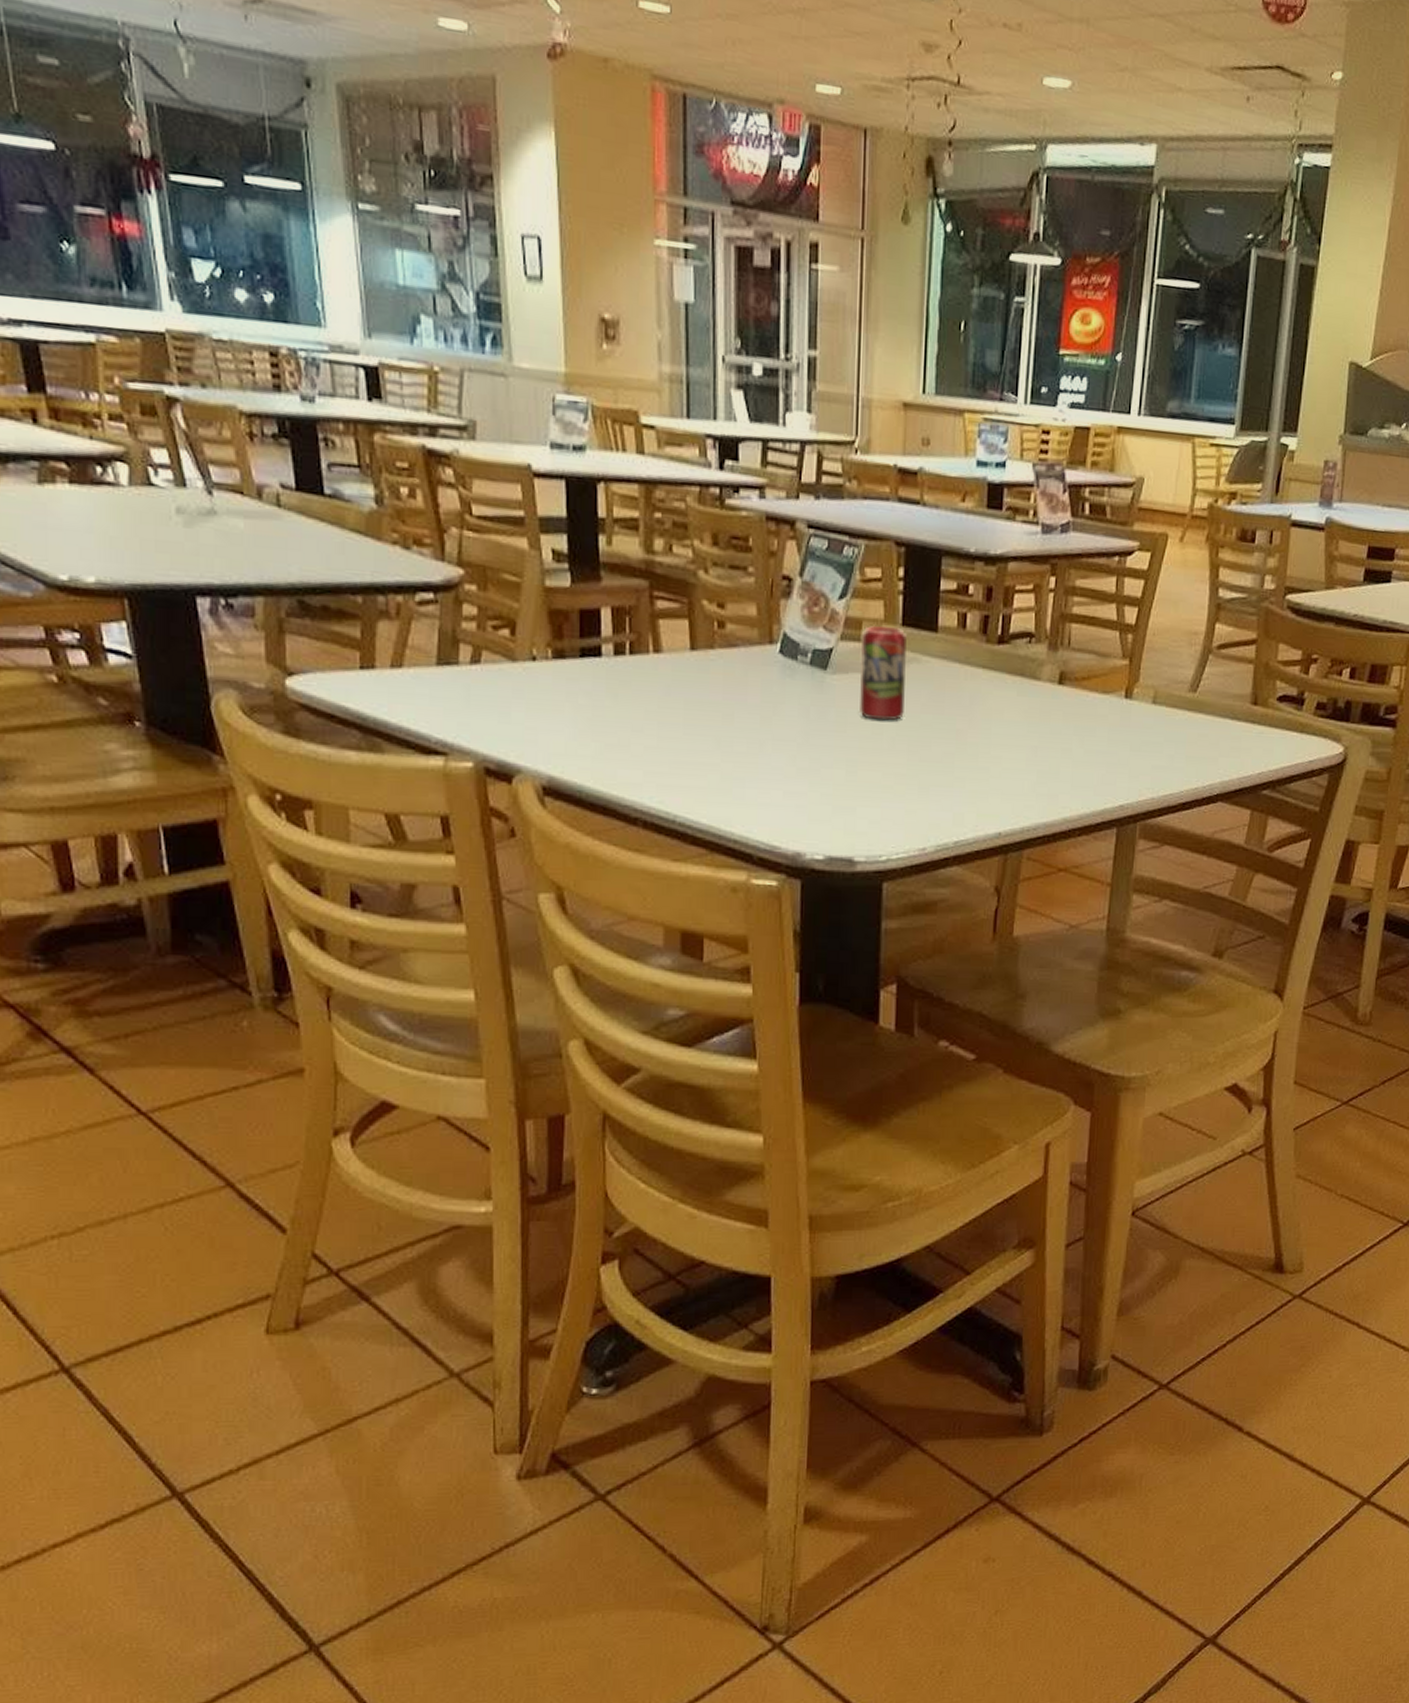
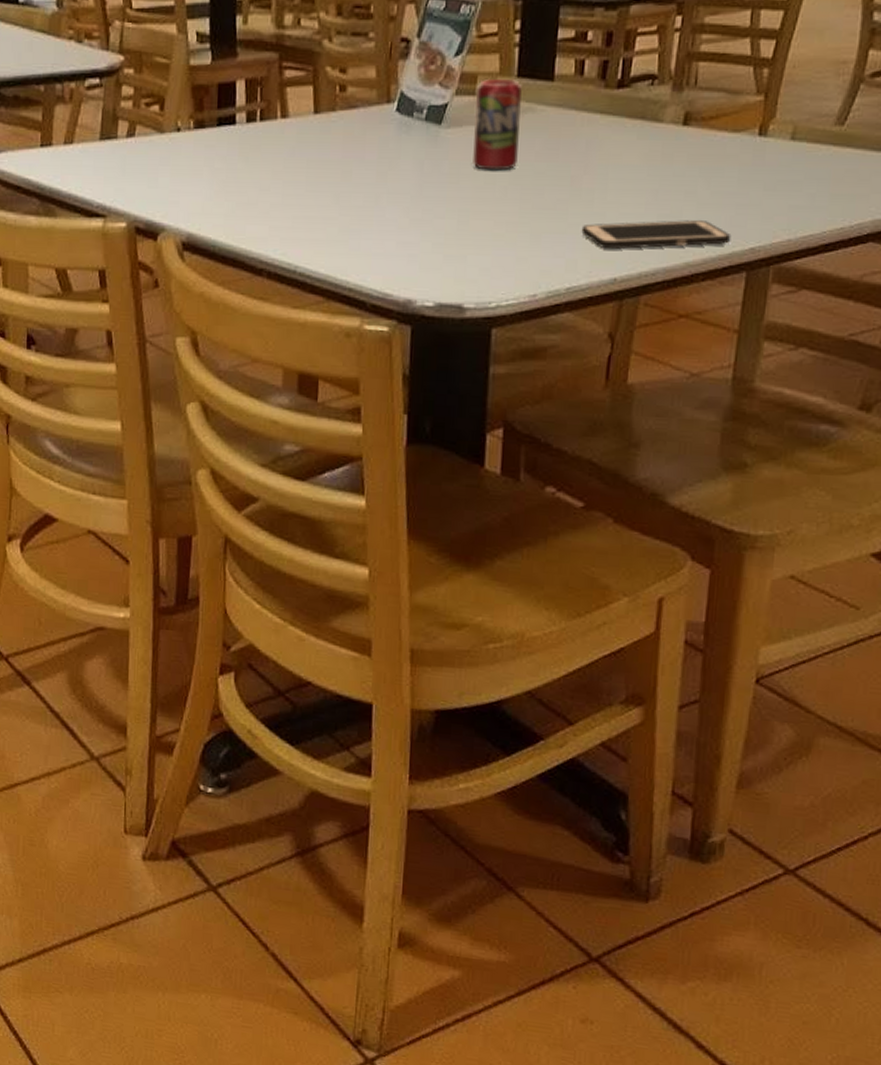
cell phone: none [967,776,1103,804] -> present [581,220,732,250]

